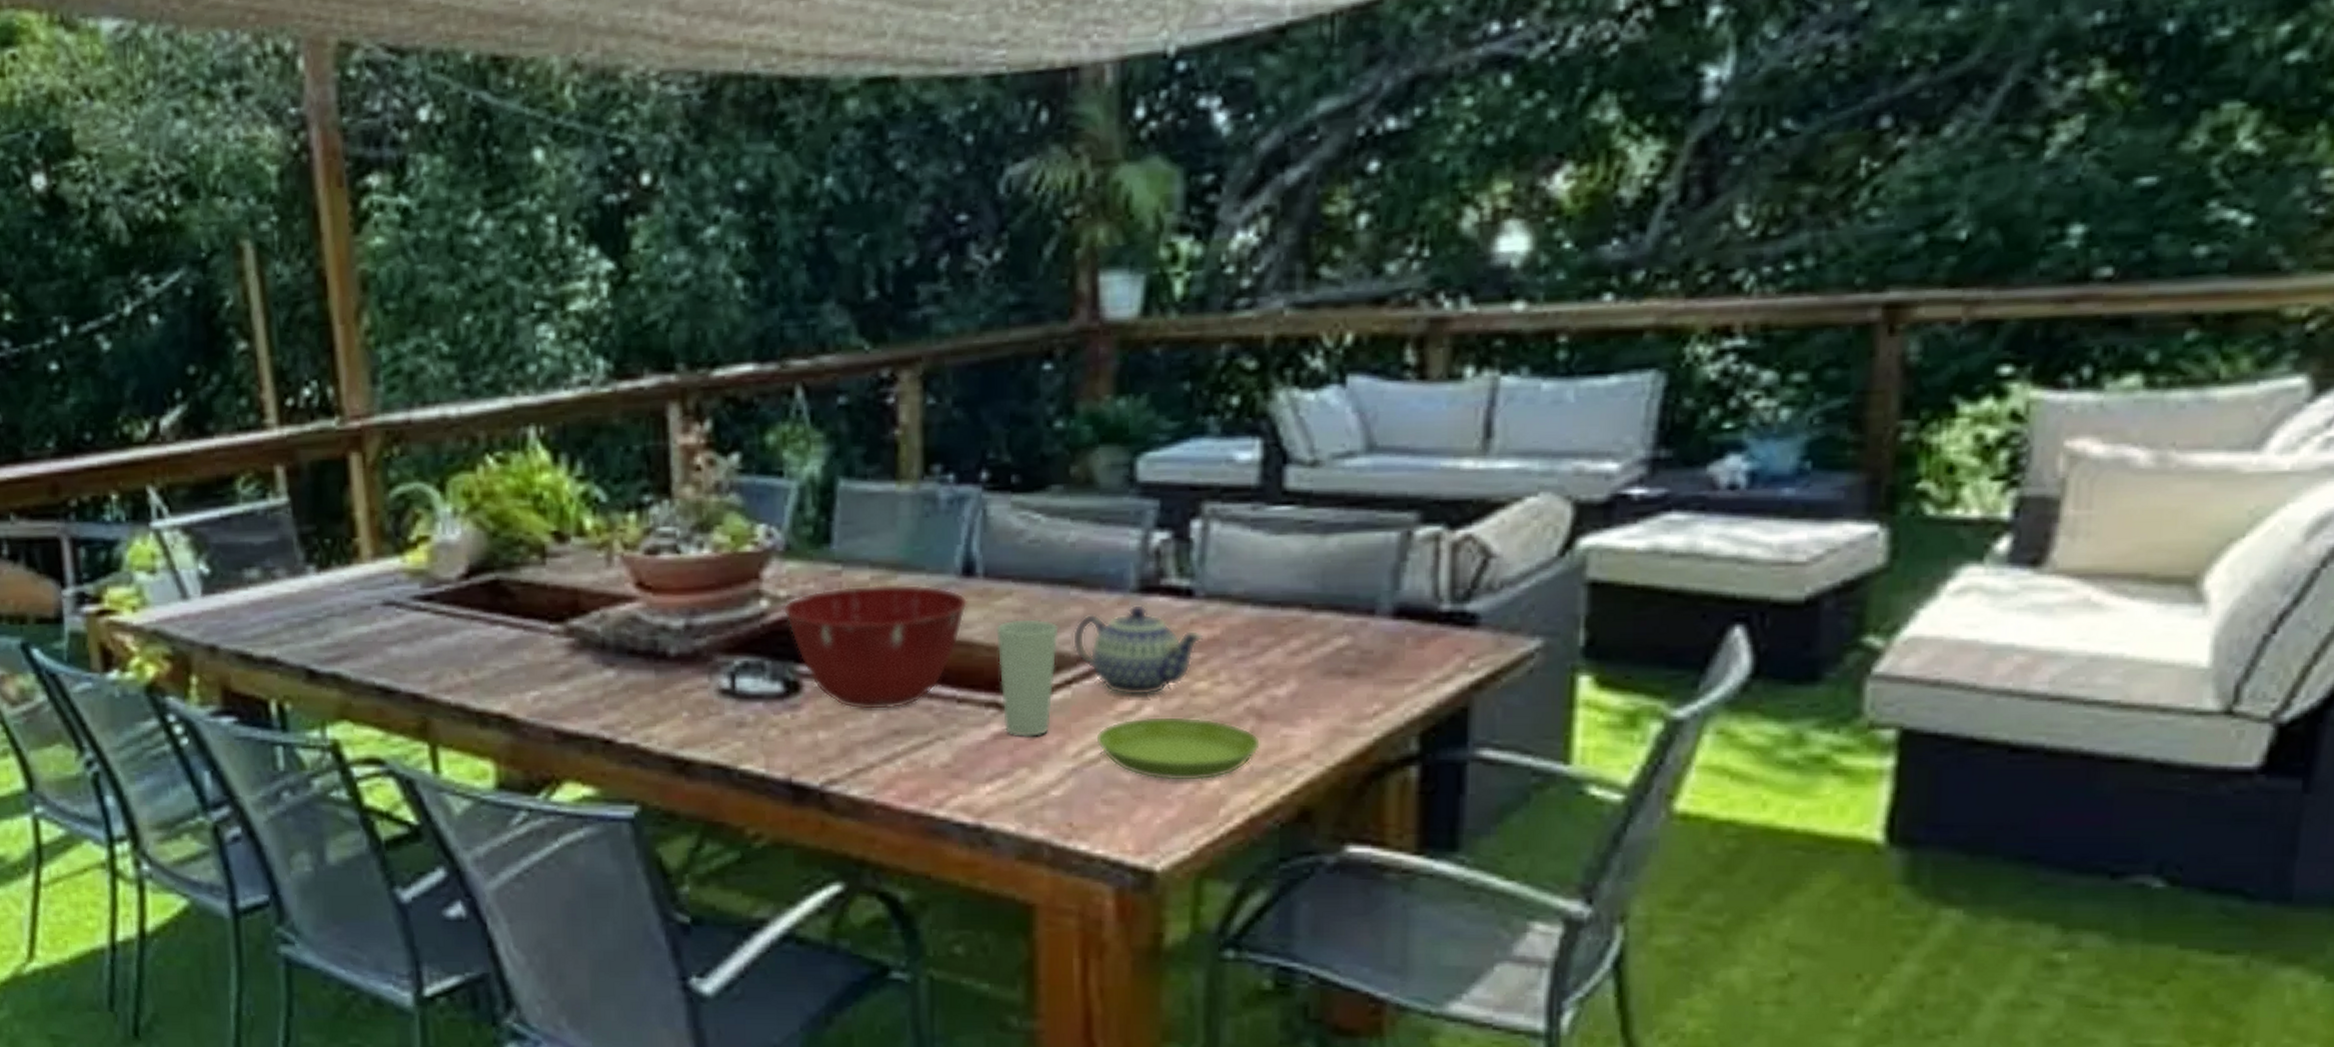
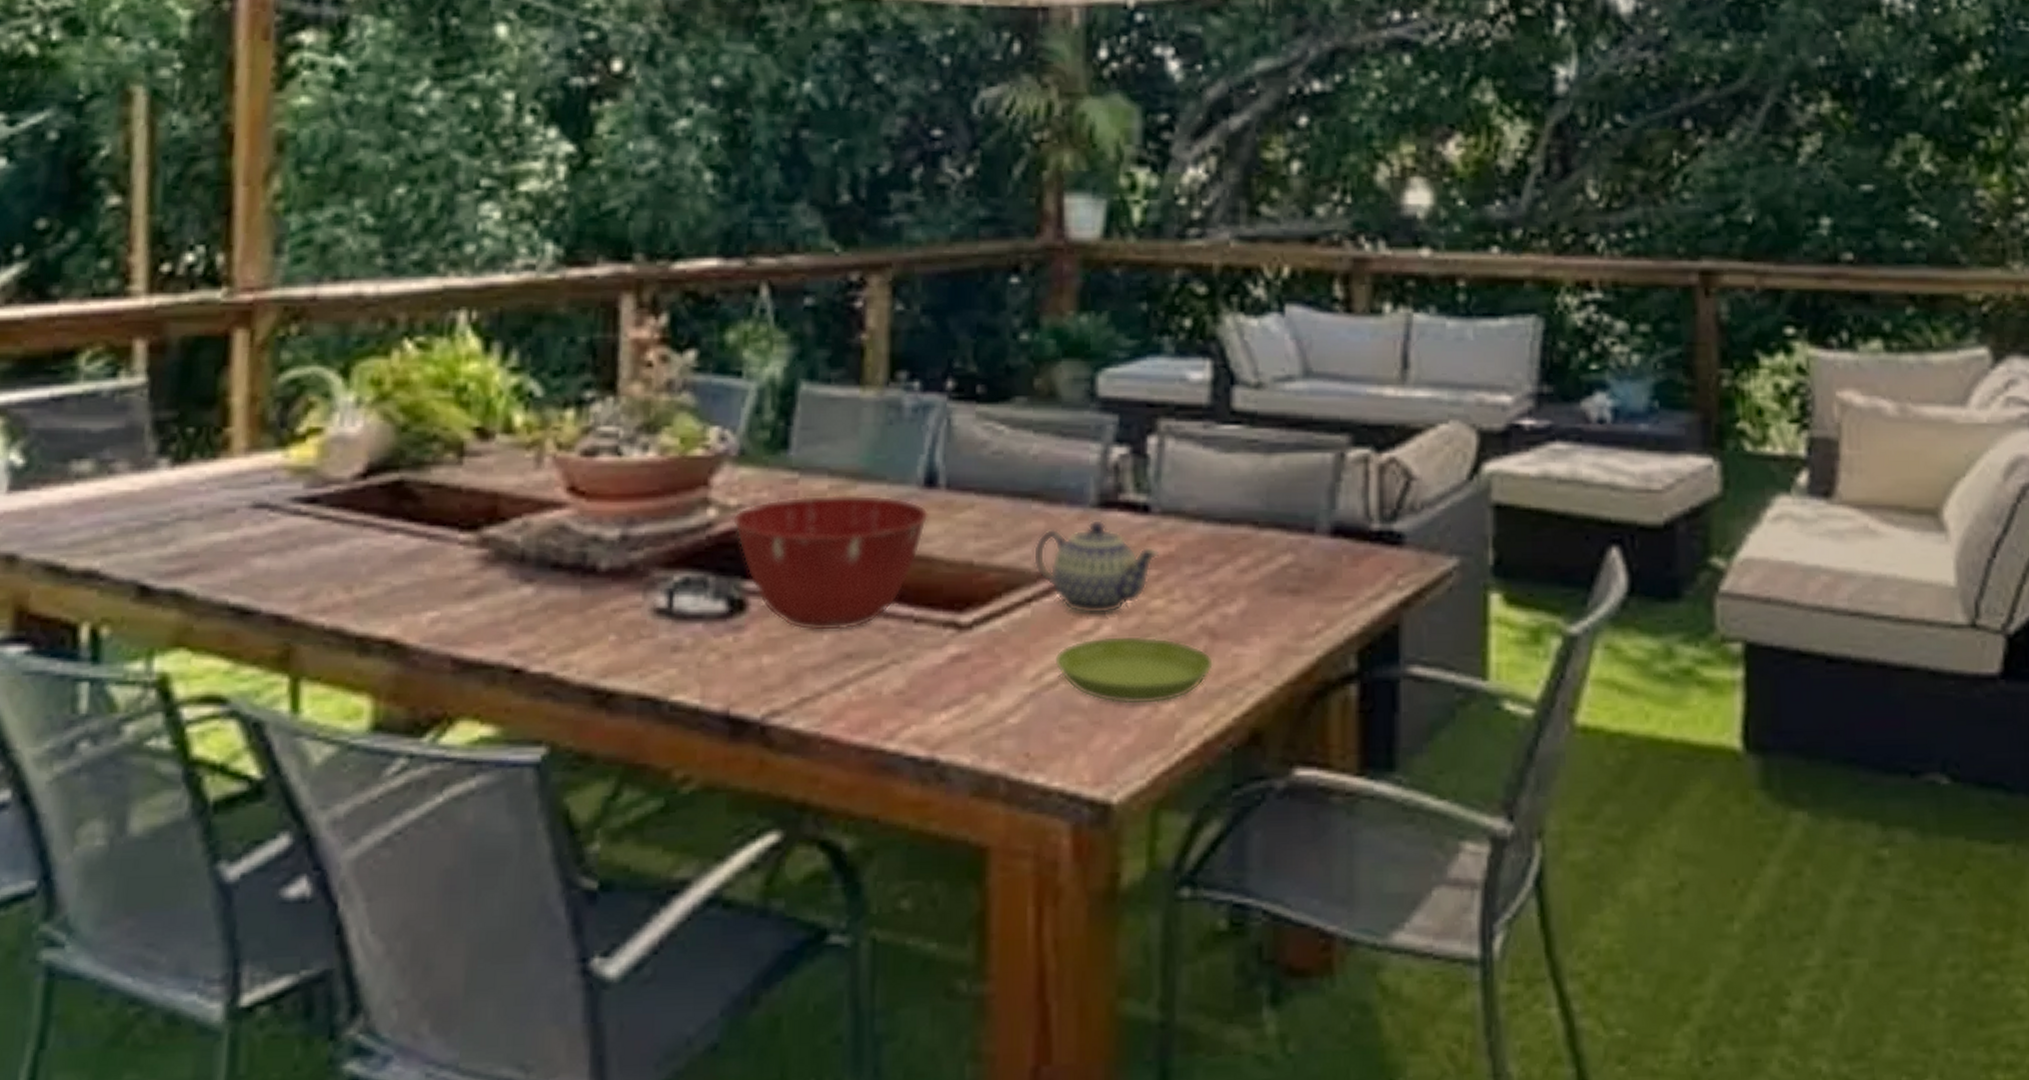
cup: present [996,619,1059,737] -> none [957,533,1020,659]

